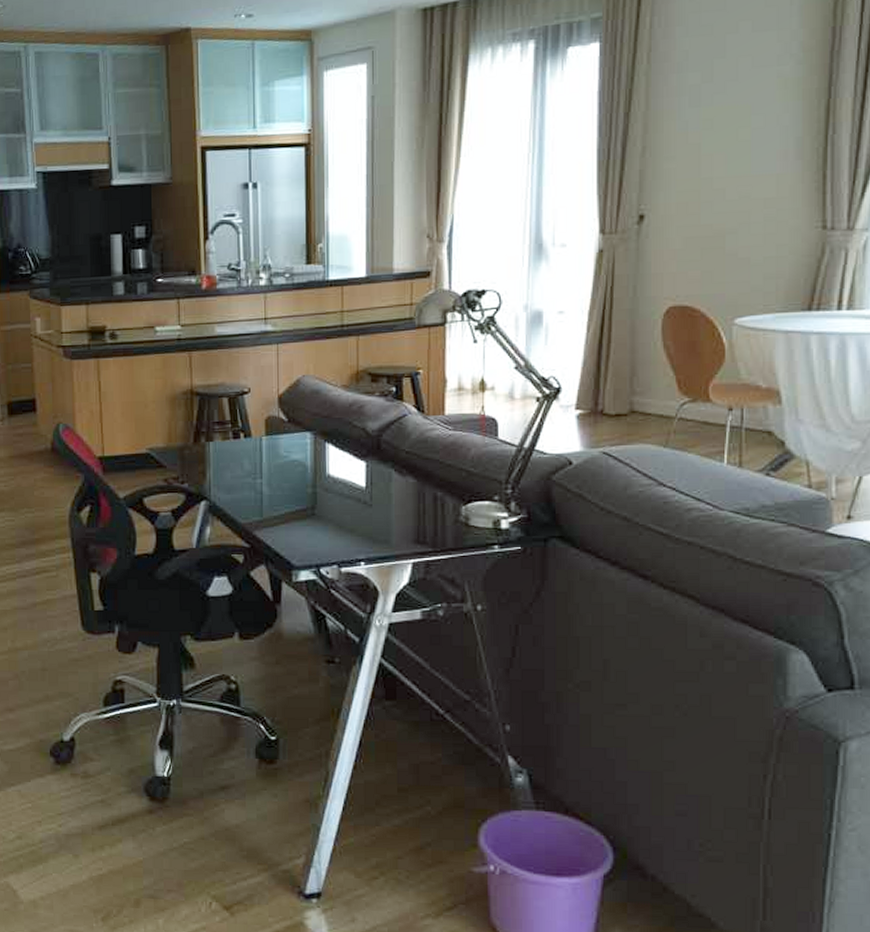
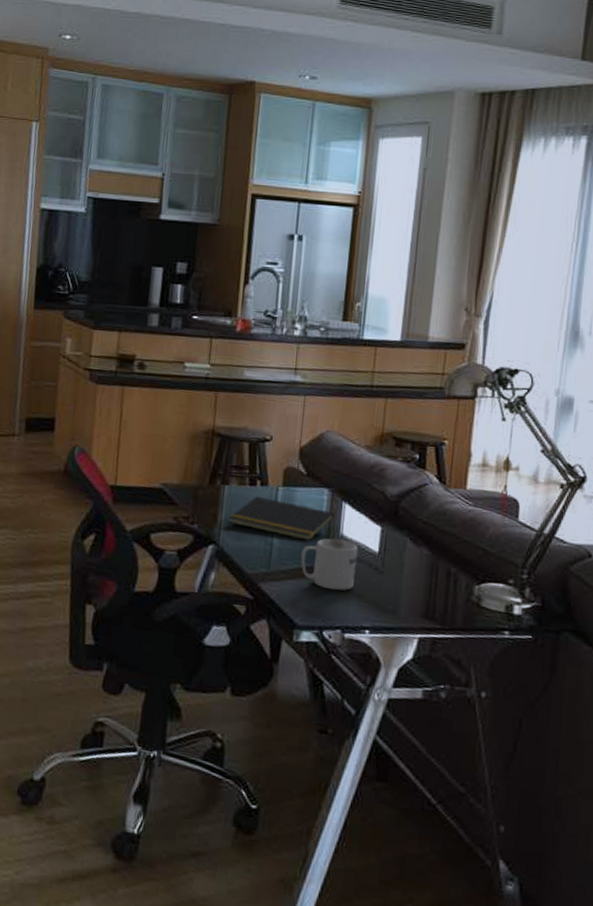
notepad: none [217,448,319,485] -> present [228,495,335,541]
mug: none [291,479,346,529] -> present [300,538,359,591]

